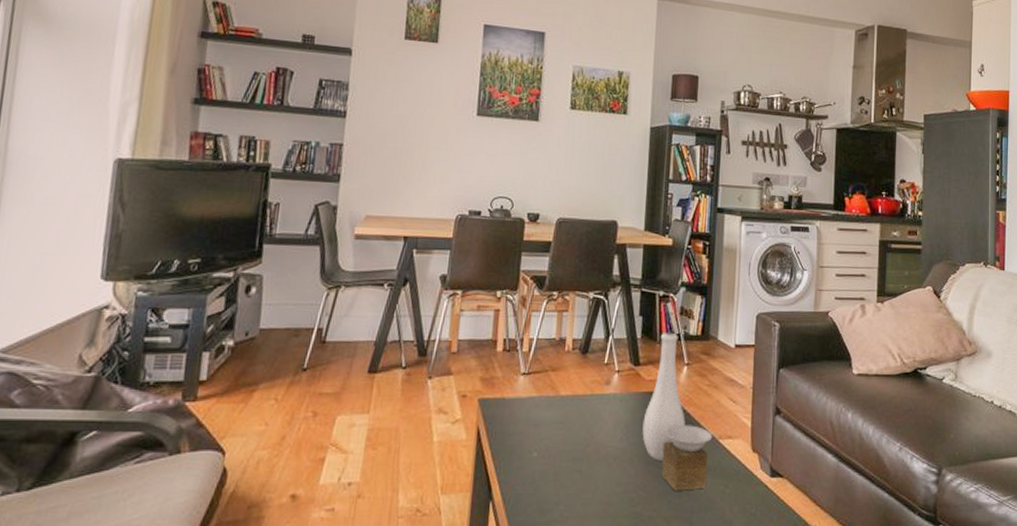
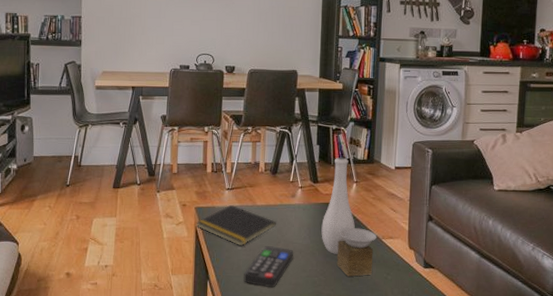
notepad: none [478,394,585,452] -> present [196,204,276,246]
remote control: none [539,450,607,509] -> present [243,245,294,288]

